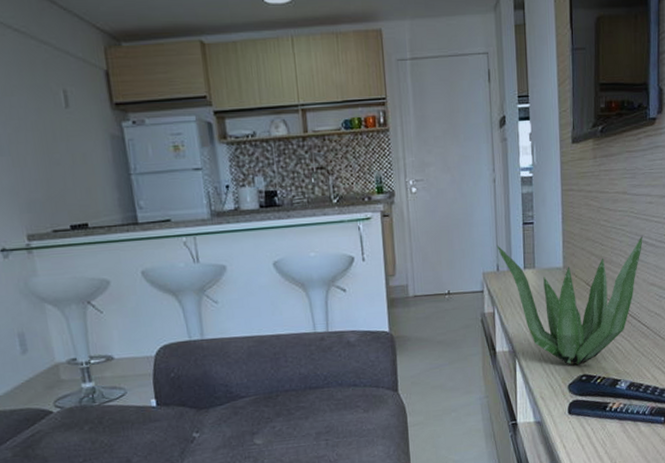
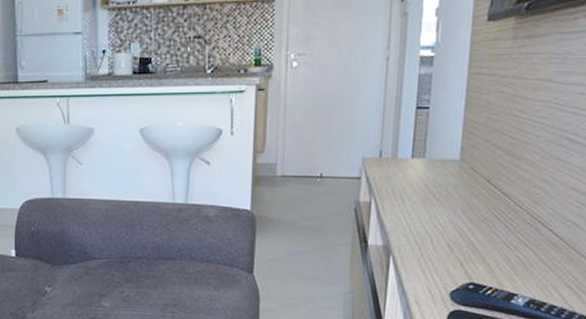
plant: present [496,236,643,365] -> none [382,129,567,271]

